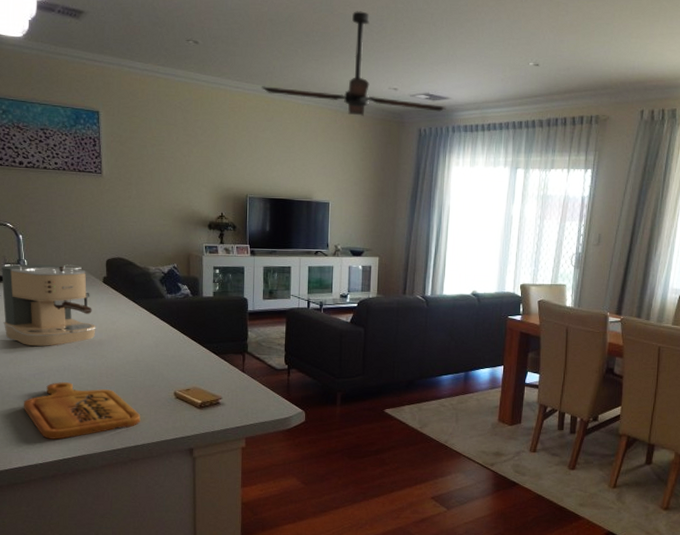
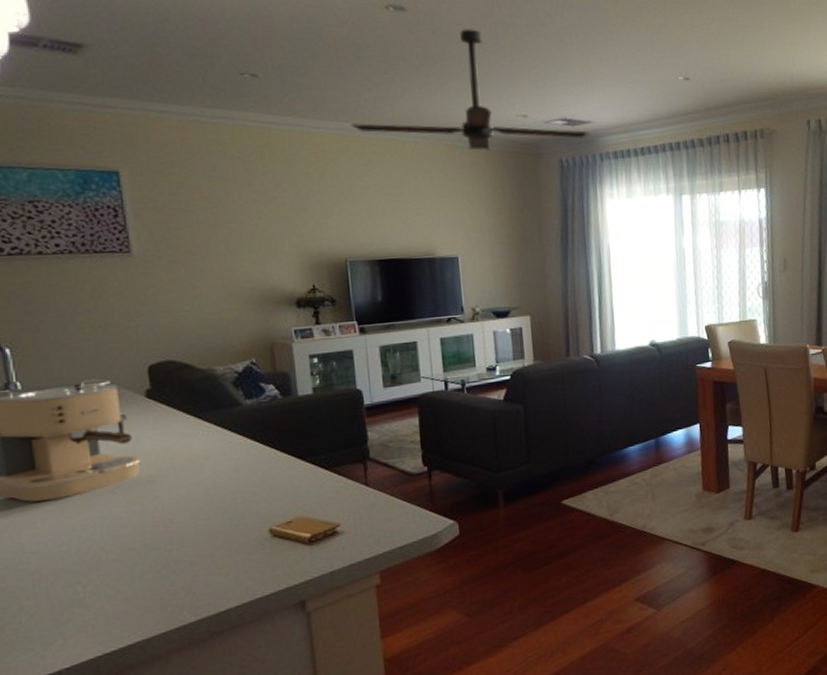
cutting board: present [23,381,141,440] -> none [30,542,222,631]

